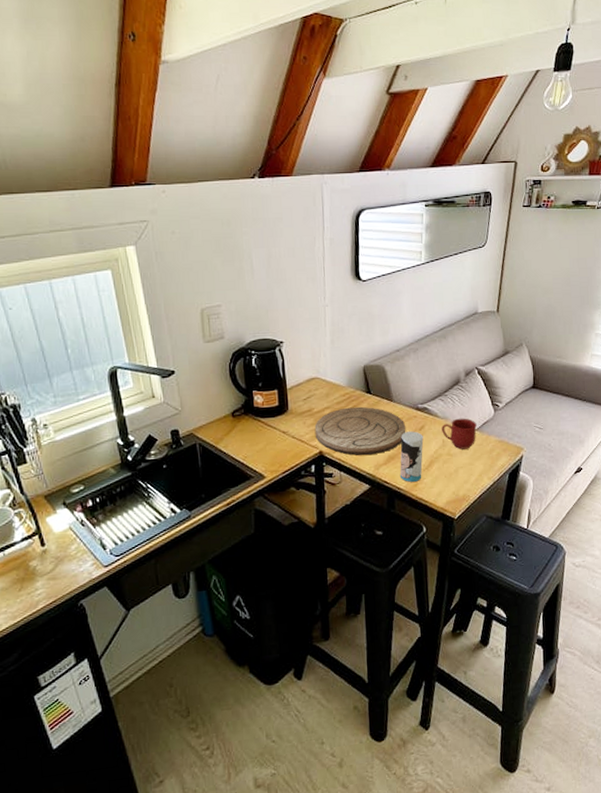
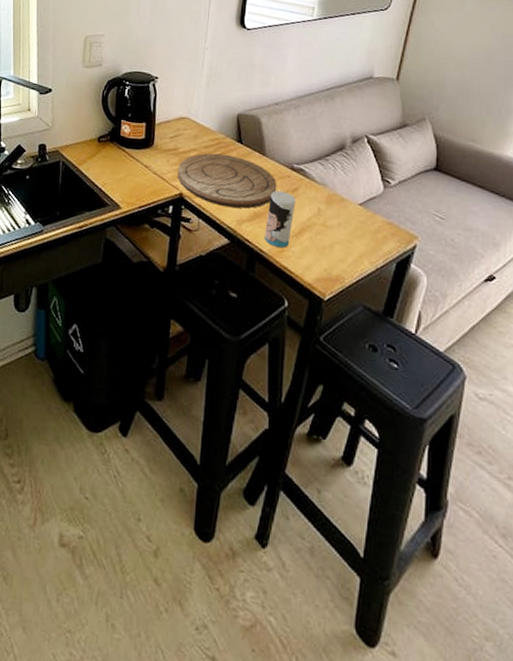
mug: present [442,418,477,450] -> none [318,187,361,224]

